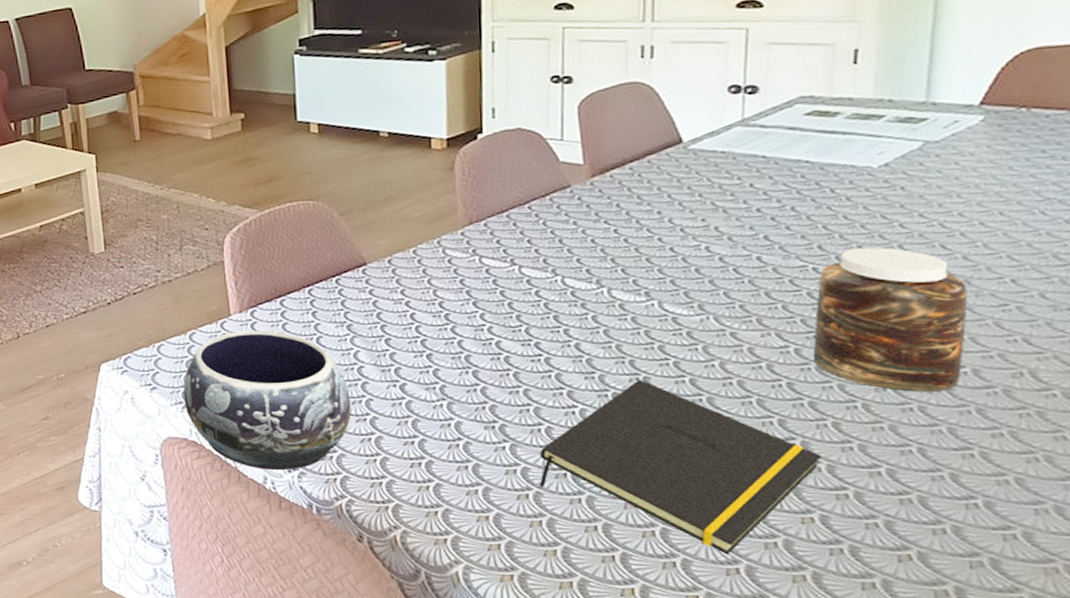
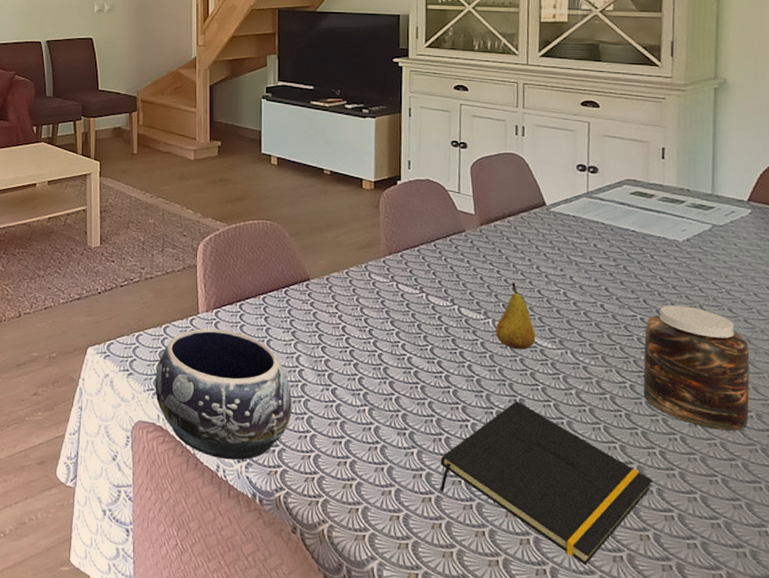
fruit: none [612,241,666,321] -> present [496,282,536,350]

